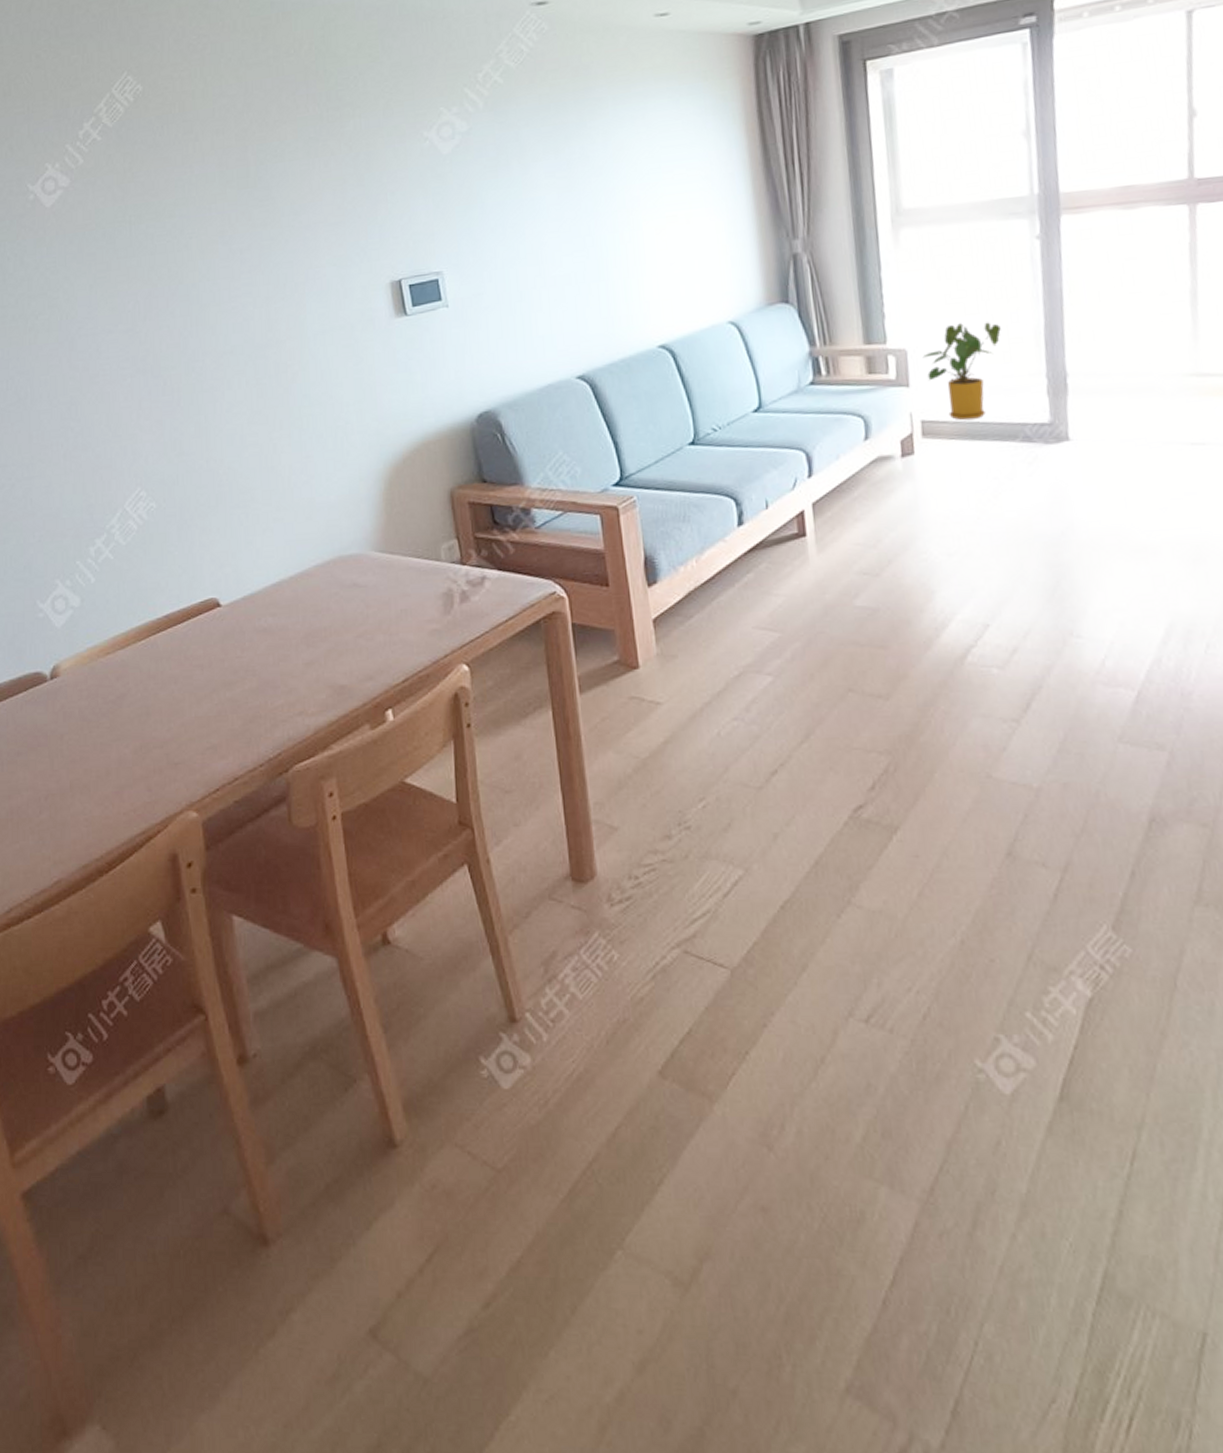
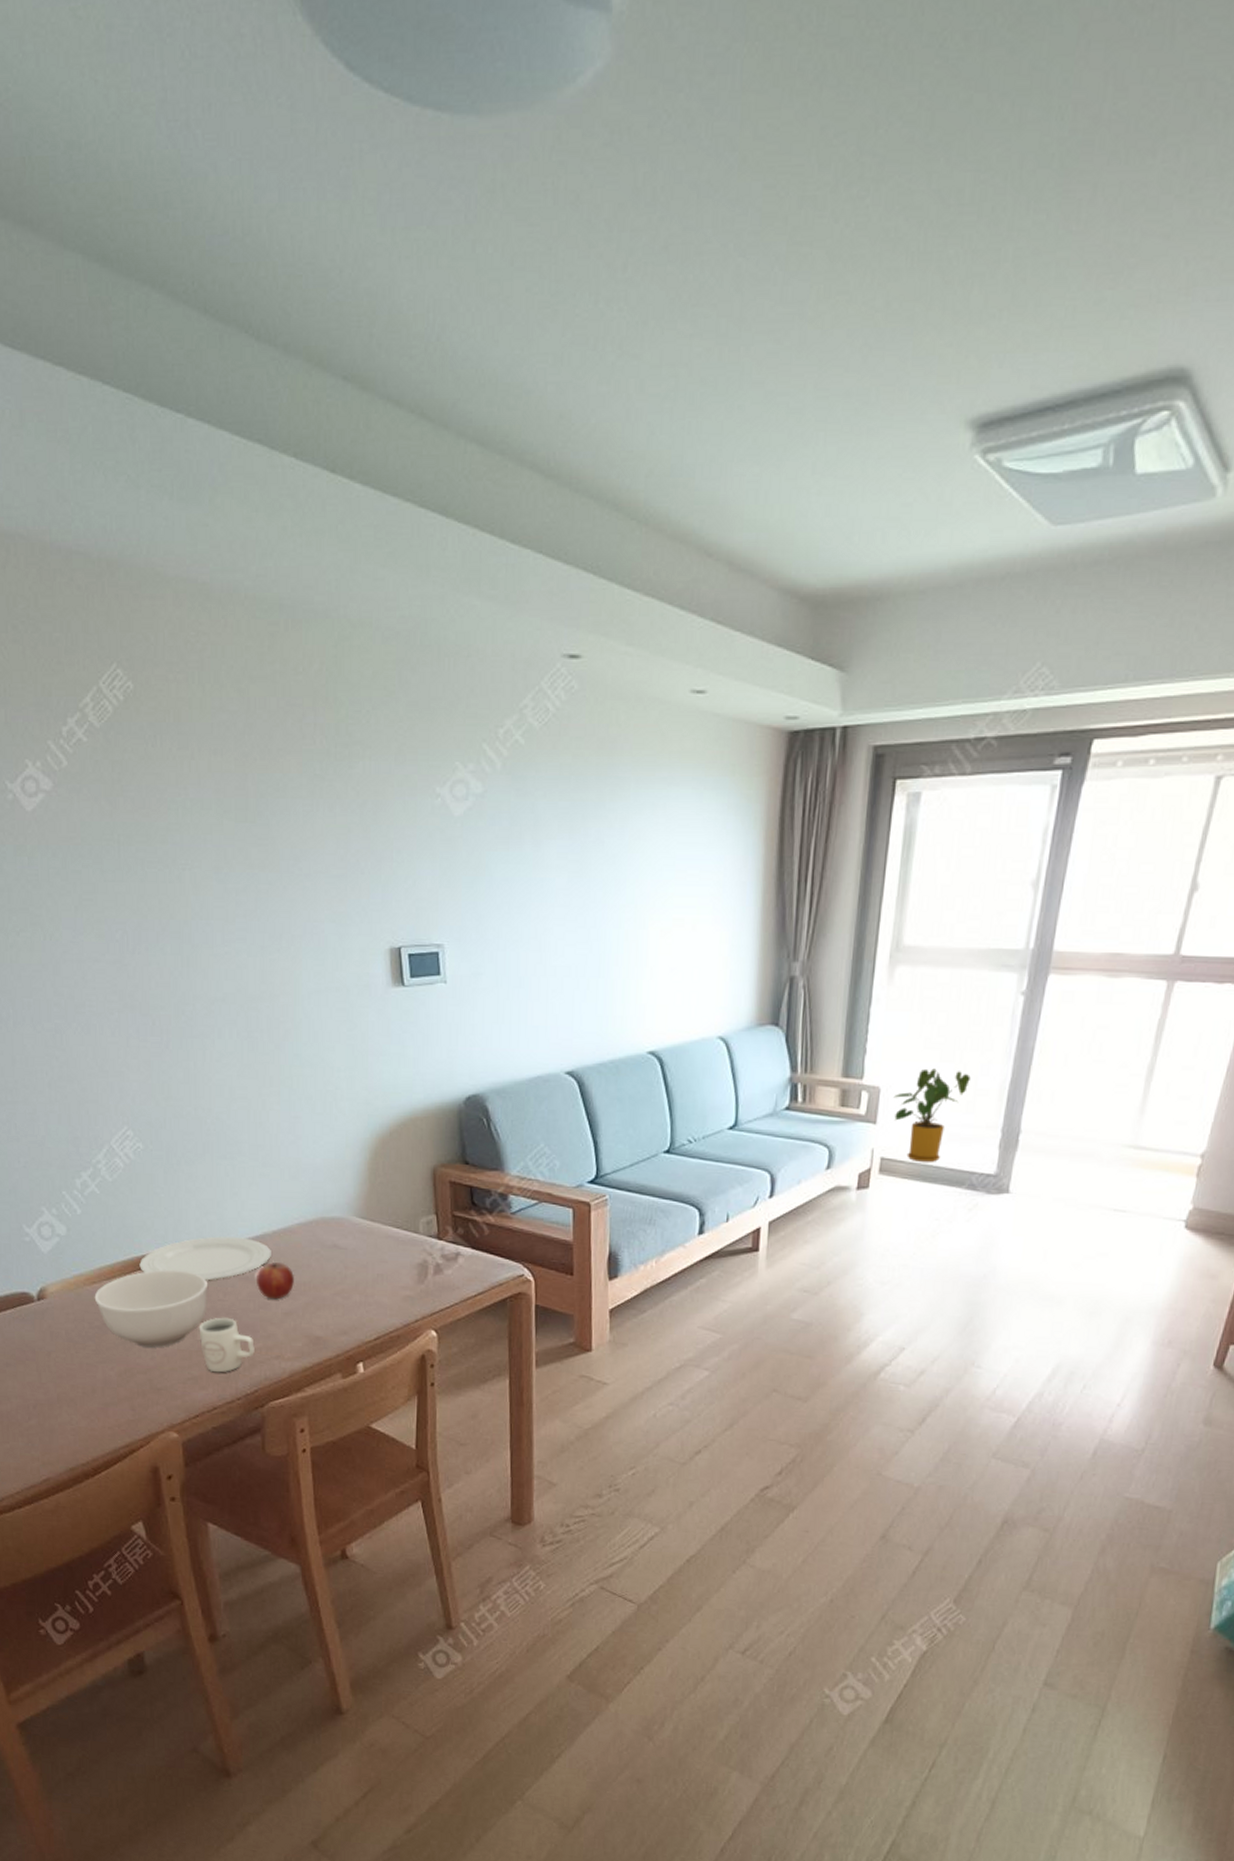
bowl: none [108,629,225,718] -> present [94,1269,207,1348]
plate: none [154,587,289,638] -> present [139,1236,271,1281]
mug: none [216,675,276,739] -> present [199,1317,255,1373]
fruit: none [274,609,314,649] -> present [256,1262,294,1299]

